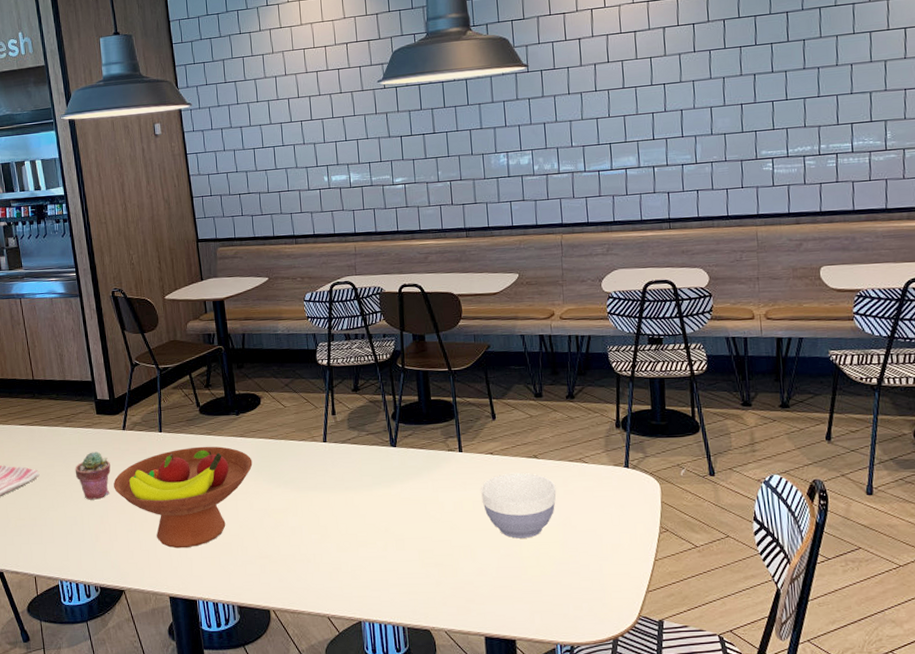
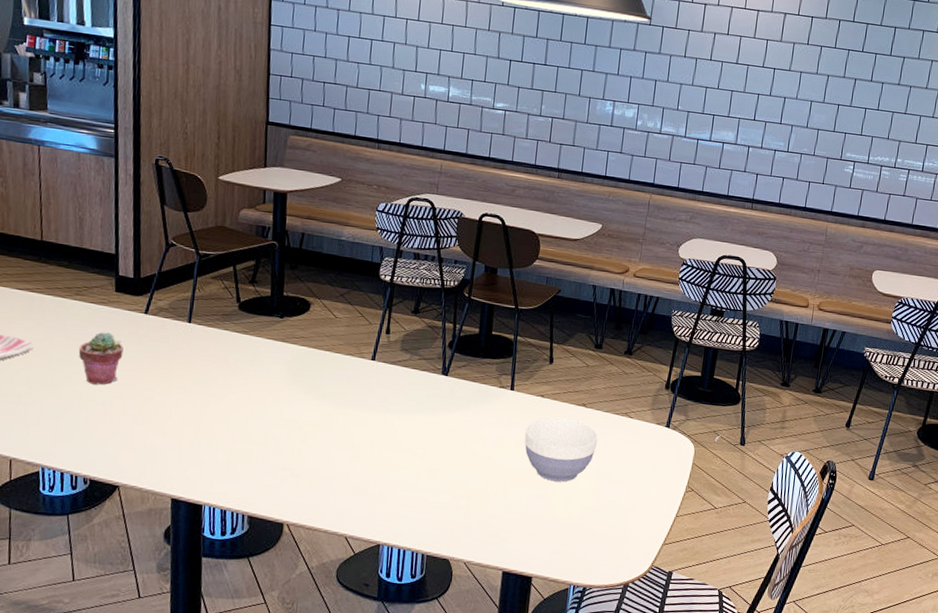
fruit bowl: present [114,446,253,549] -> none [124,344,290,450]

